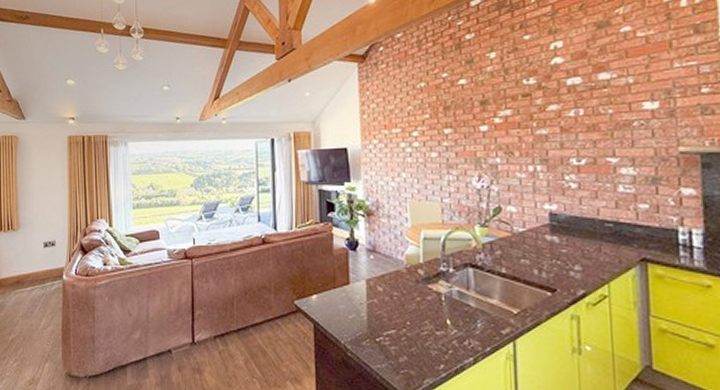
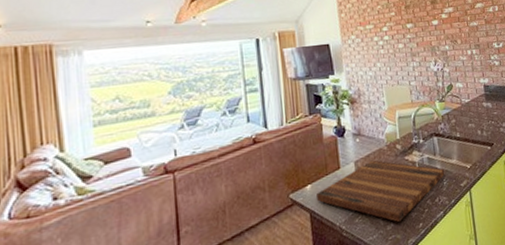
cutting board: none [322,281,481,358] -> present [317,159,445,223]

